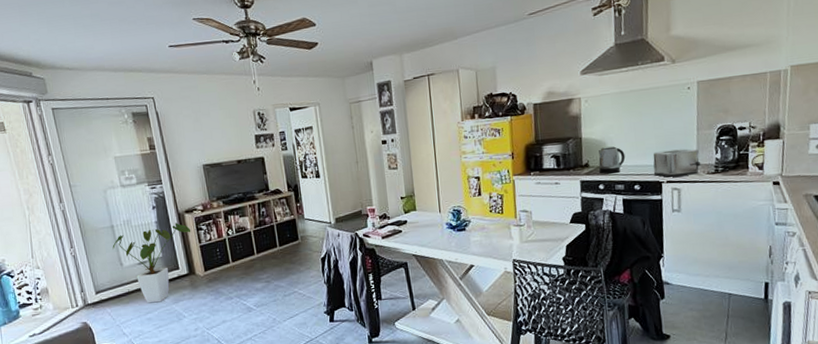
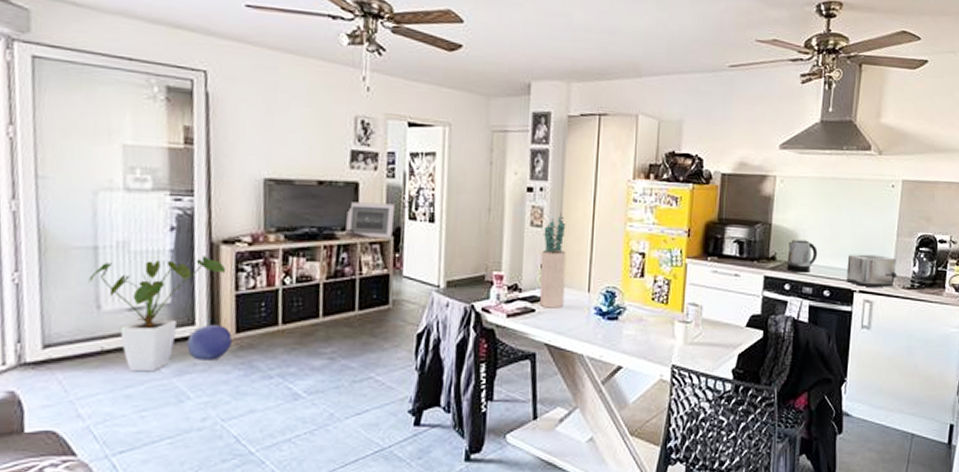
ball: none [177,267,203,292] -> present [187,324,232,360]
picture frame: none [259,169,293,197] -> present [345,202,394,240]
vase: none [399,156,423,229] -> present [539,213,566,309]

